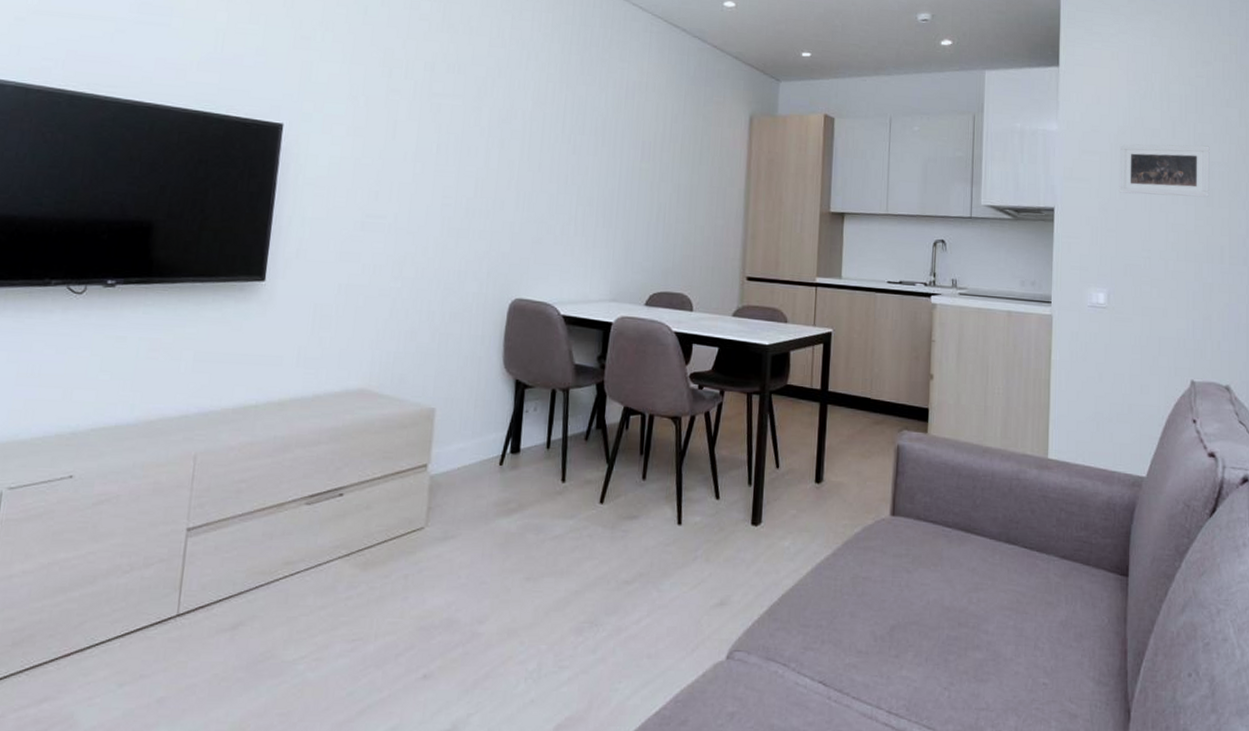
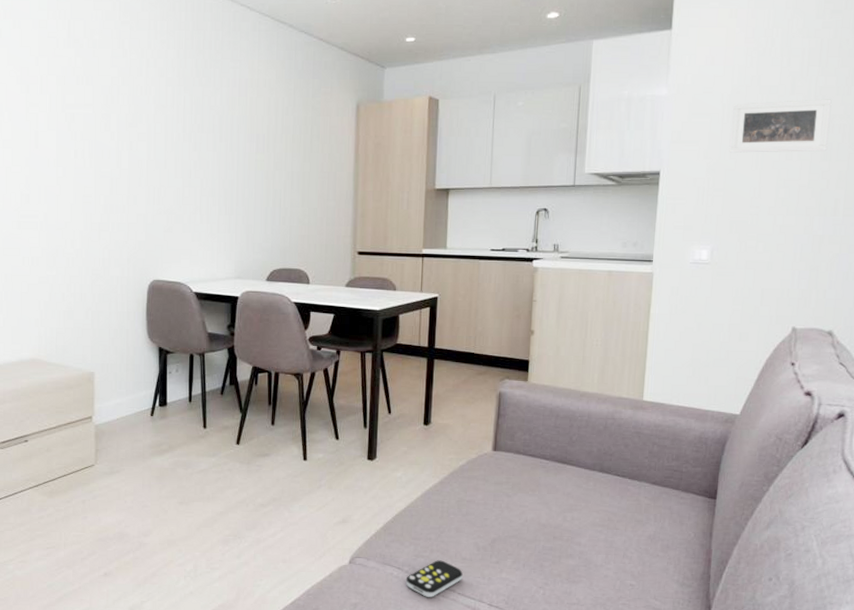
remote control: none [792,654,858,703] -> present [405,560,463,597]

